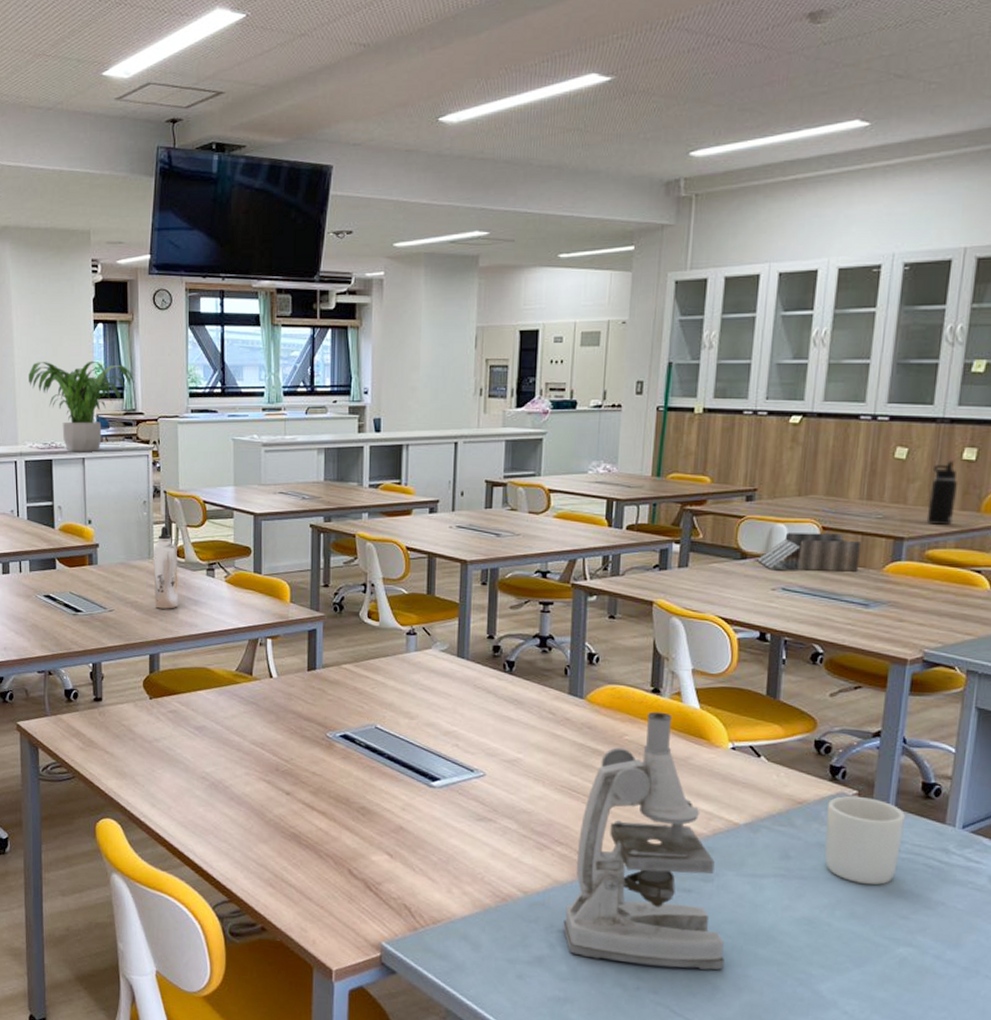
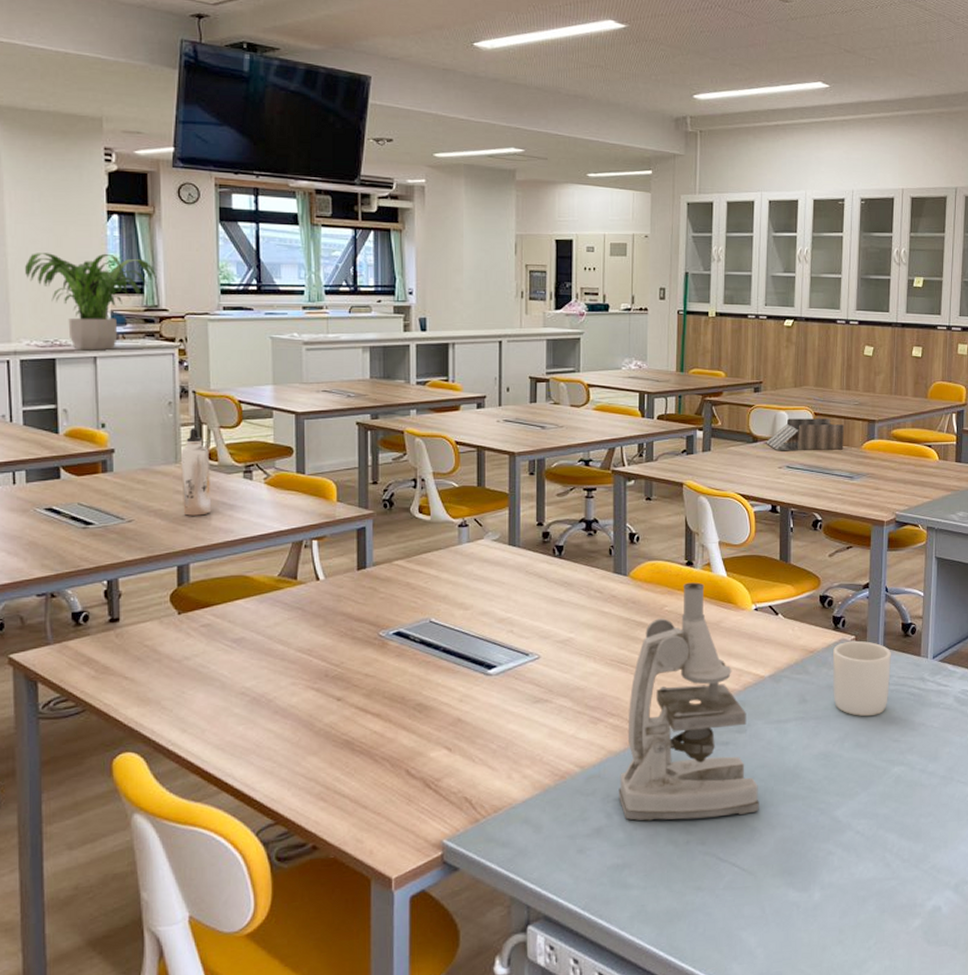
water bottle: present [926,461,959,525] -> none [890,357,911,409]

